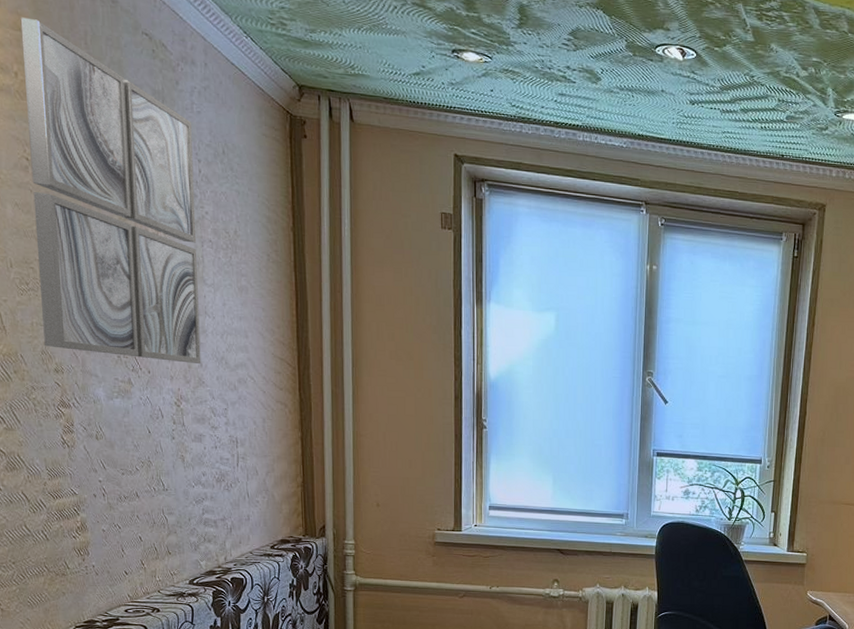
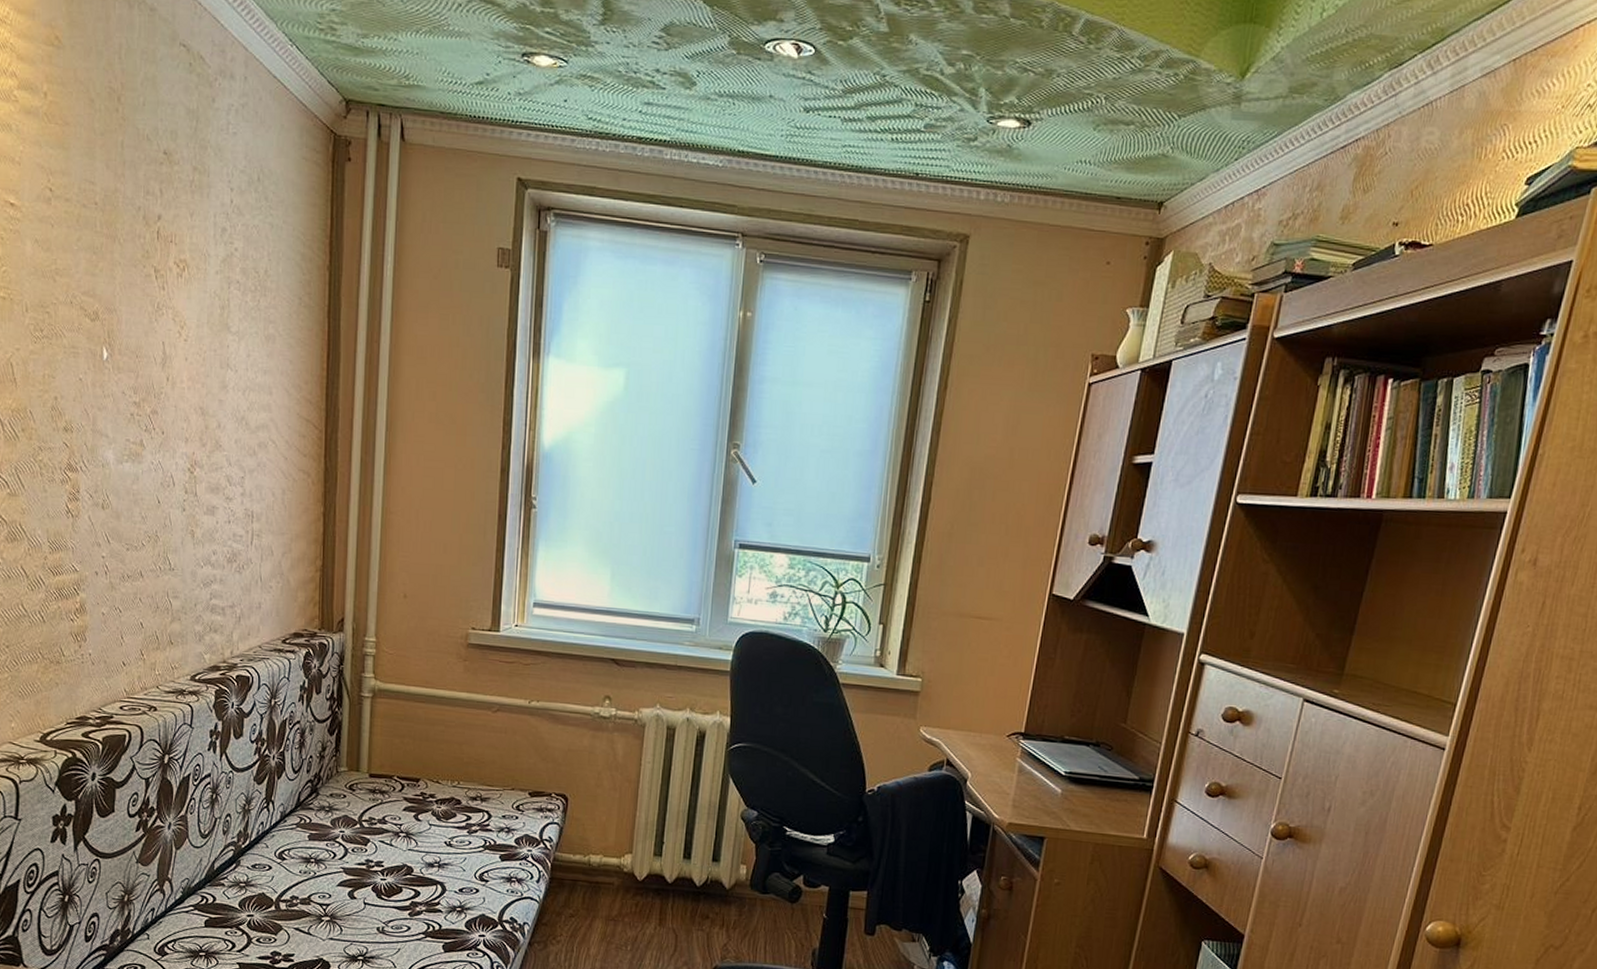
wall art: present [20,17,201,365] -> none [53,30,226,425]

